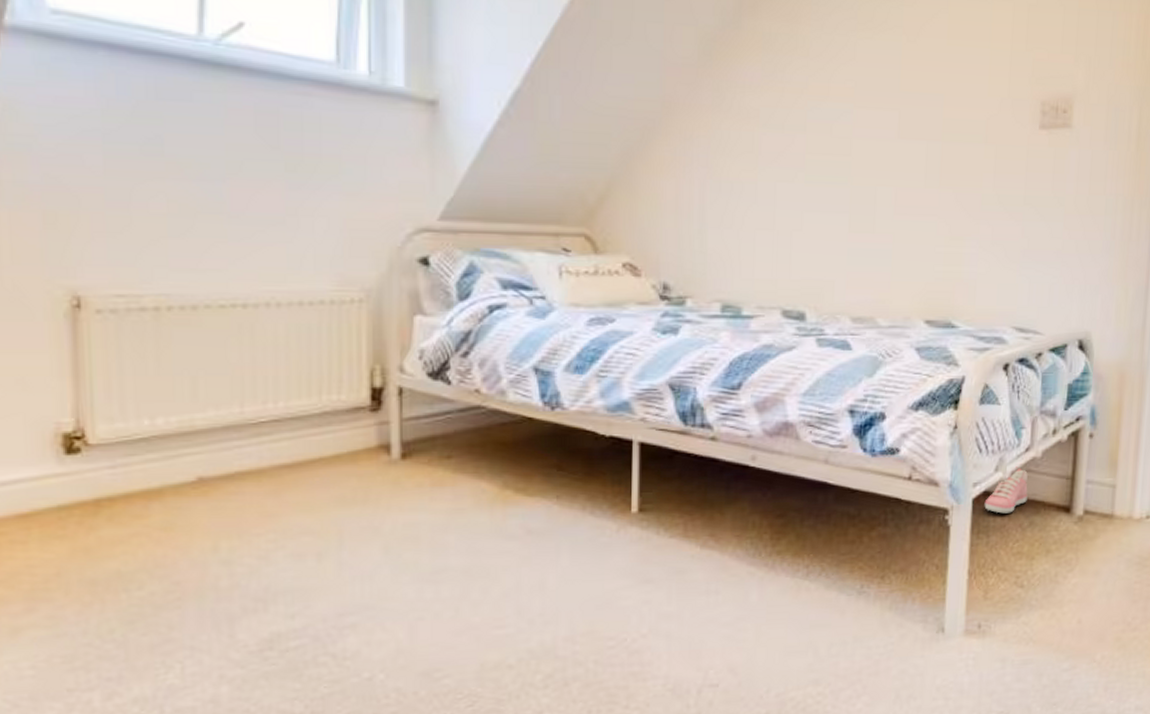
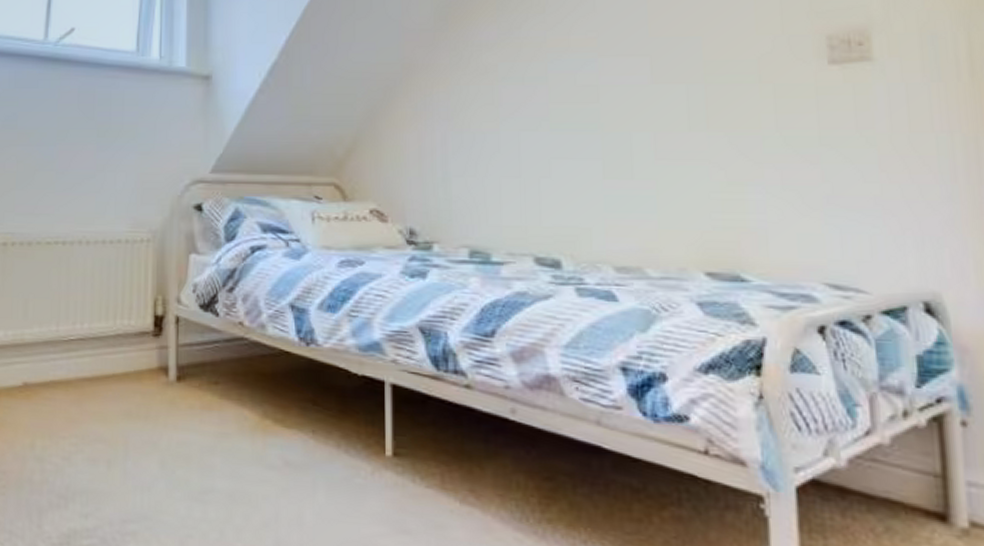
sneaker: present [984,466,1028,514] -> none [813,453,877,512]

